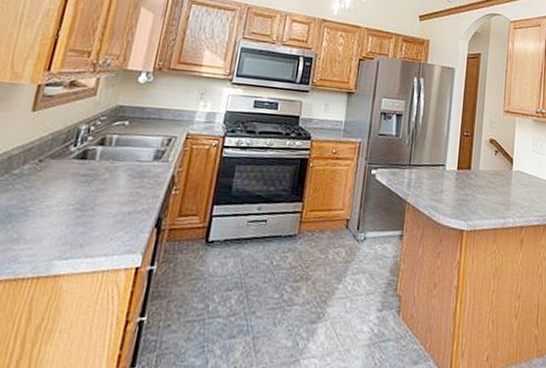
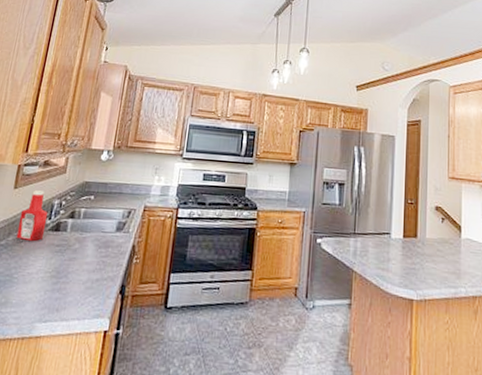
ketchup bottle: none [33,113,74,171] -> present [16,190,48,242]

